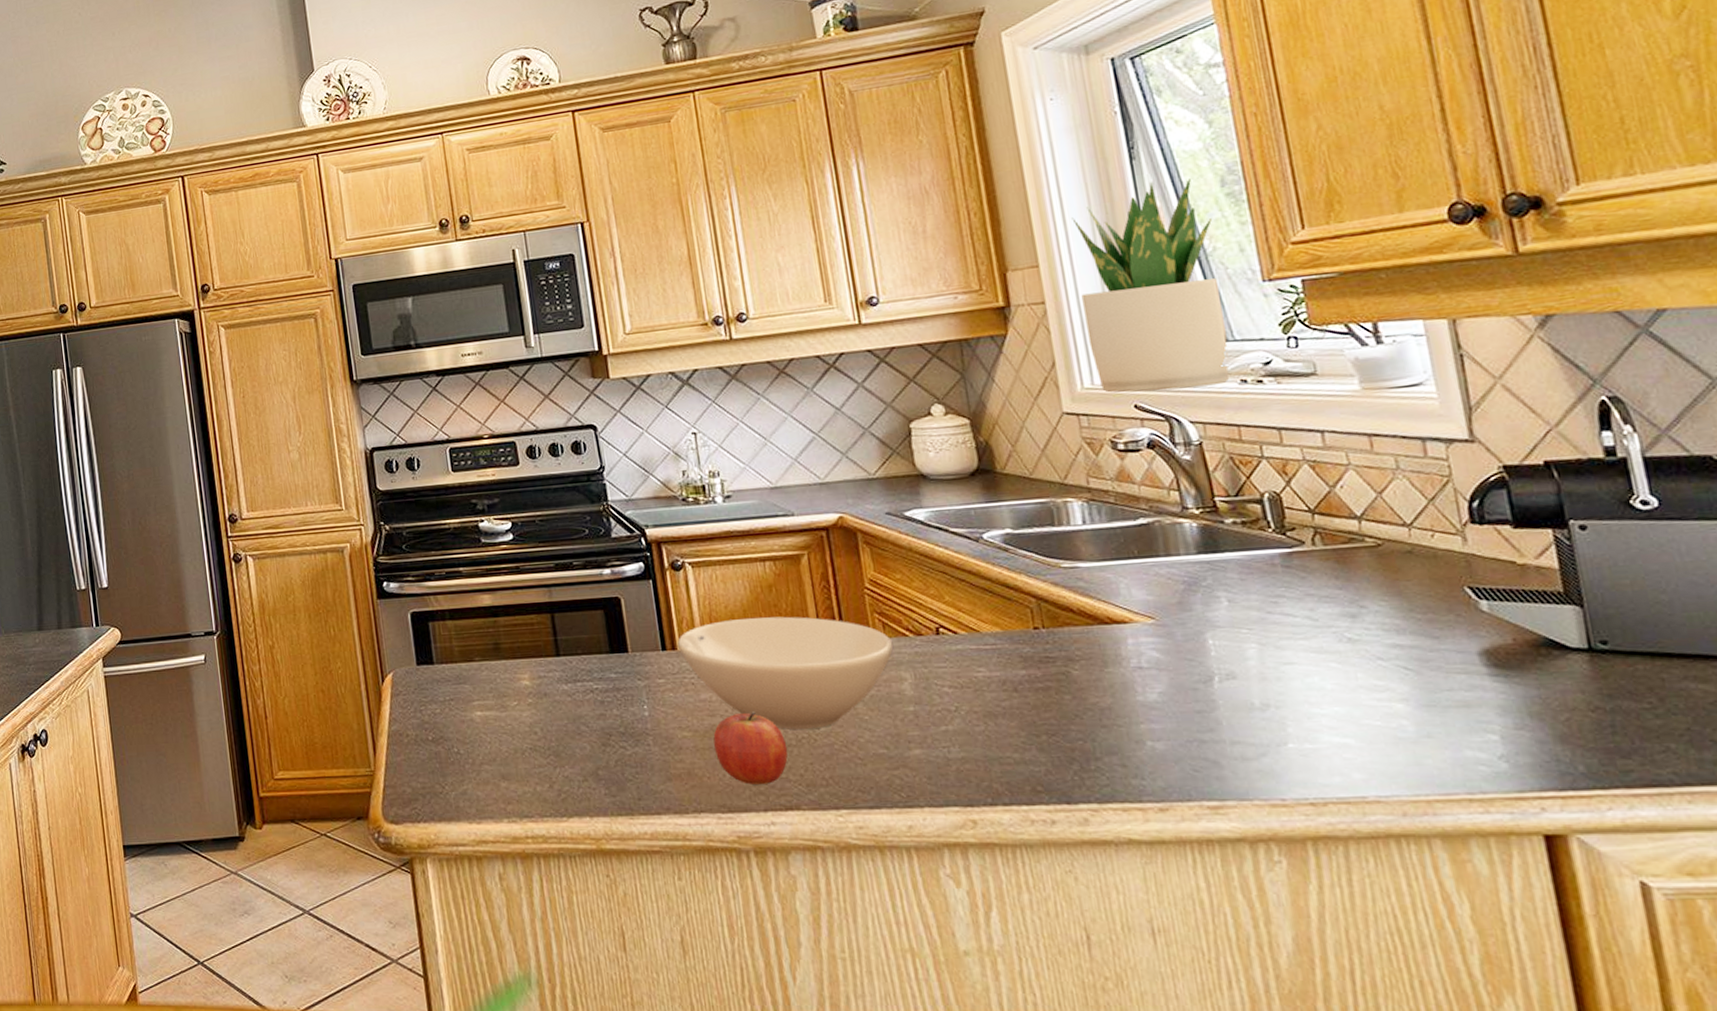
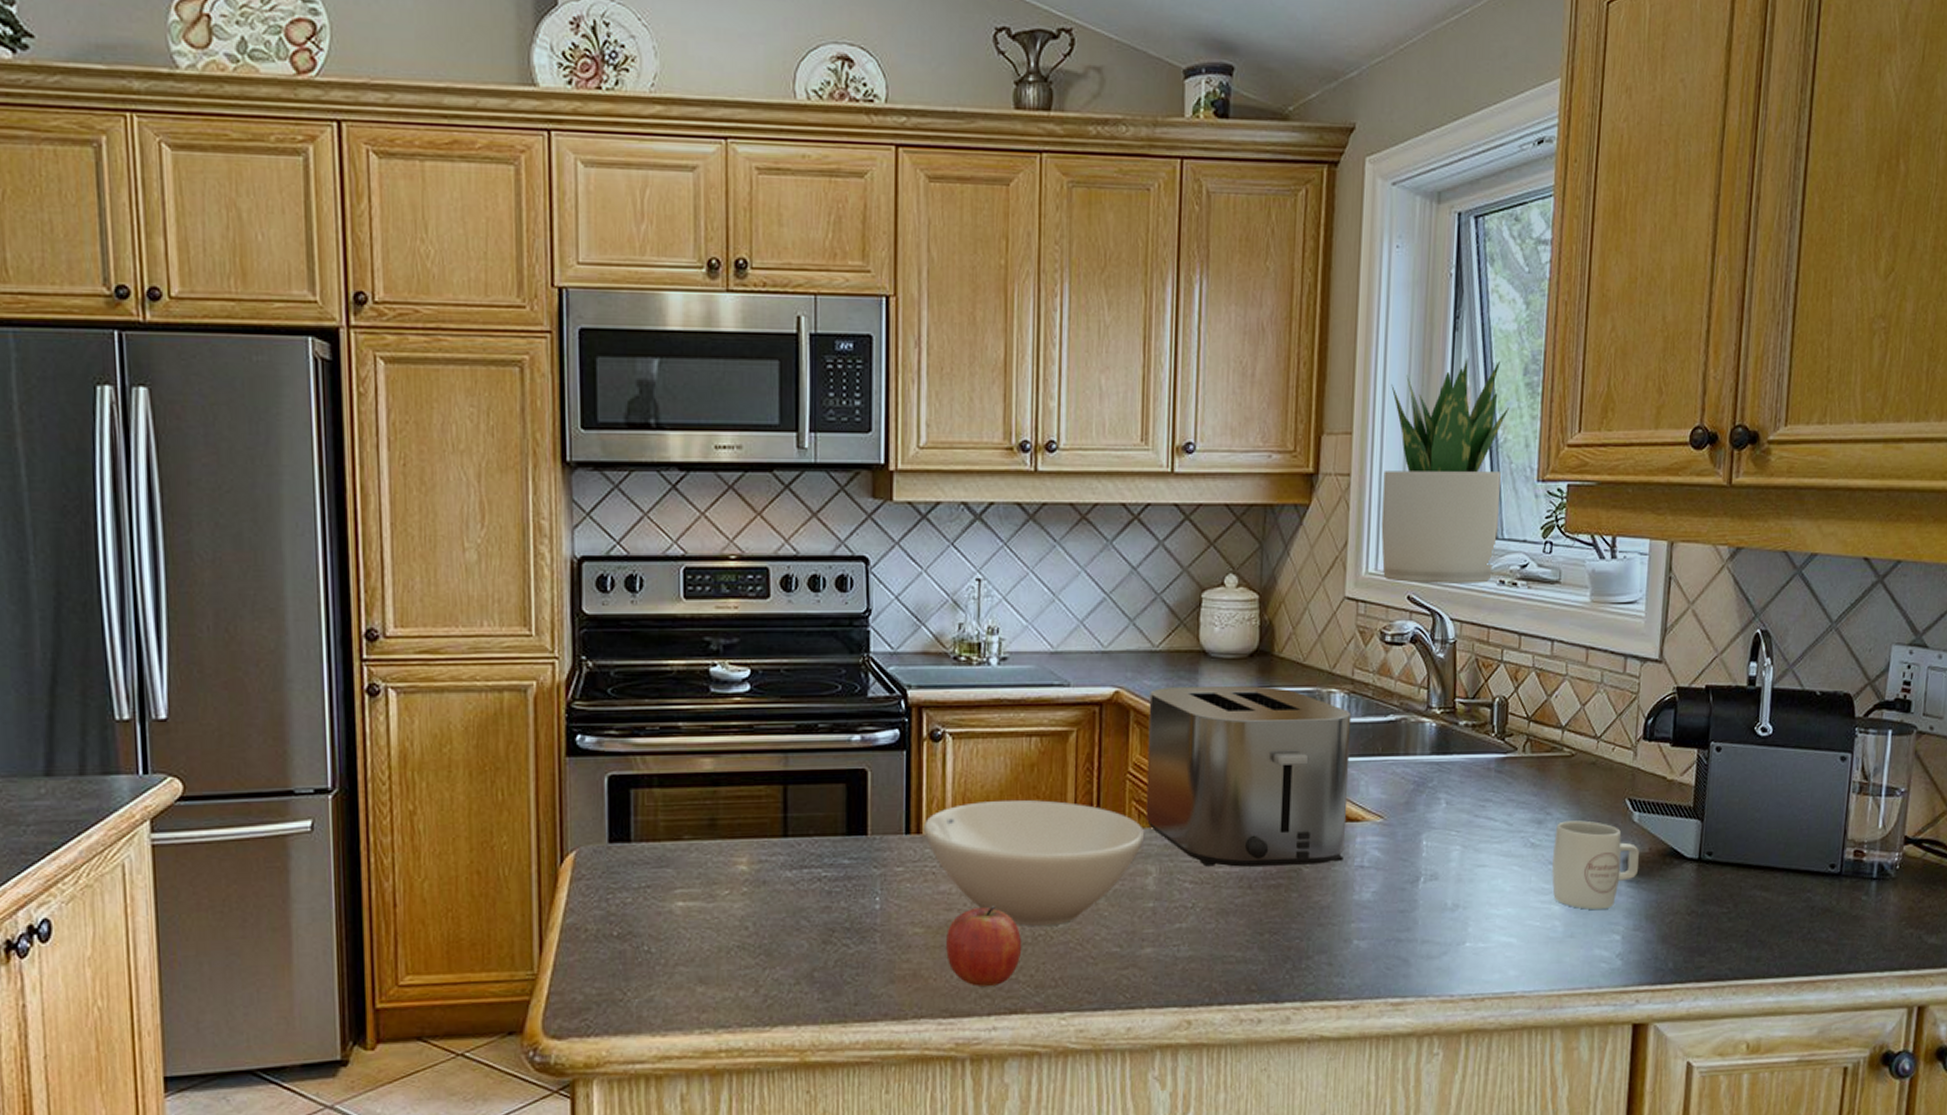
toaster: none [873,501,1117,672] -> present [1146,686,1352,867]
mug: none [1376,612,1505,707] -> present [1552,820,1640,910]

